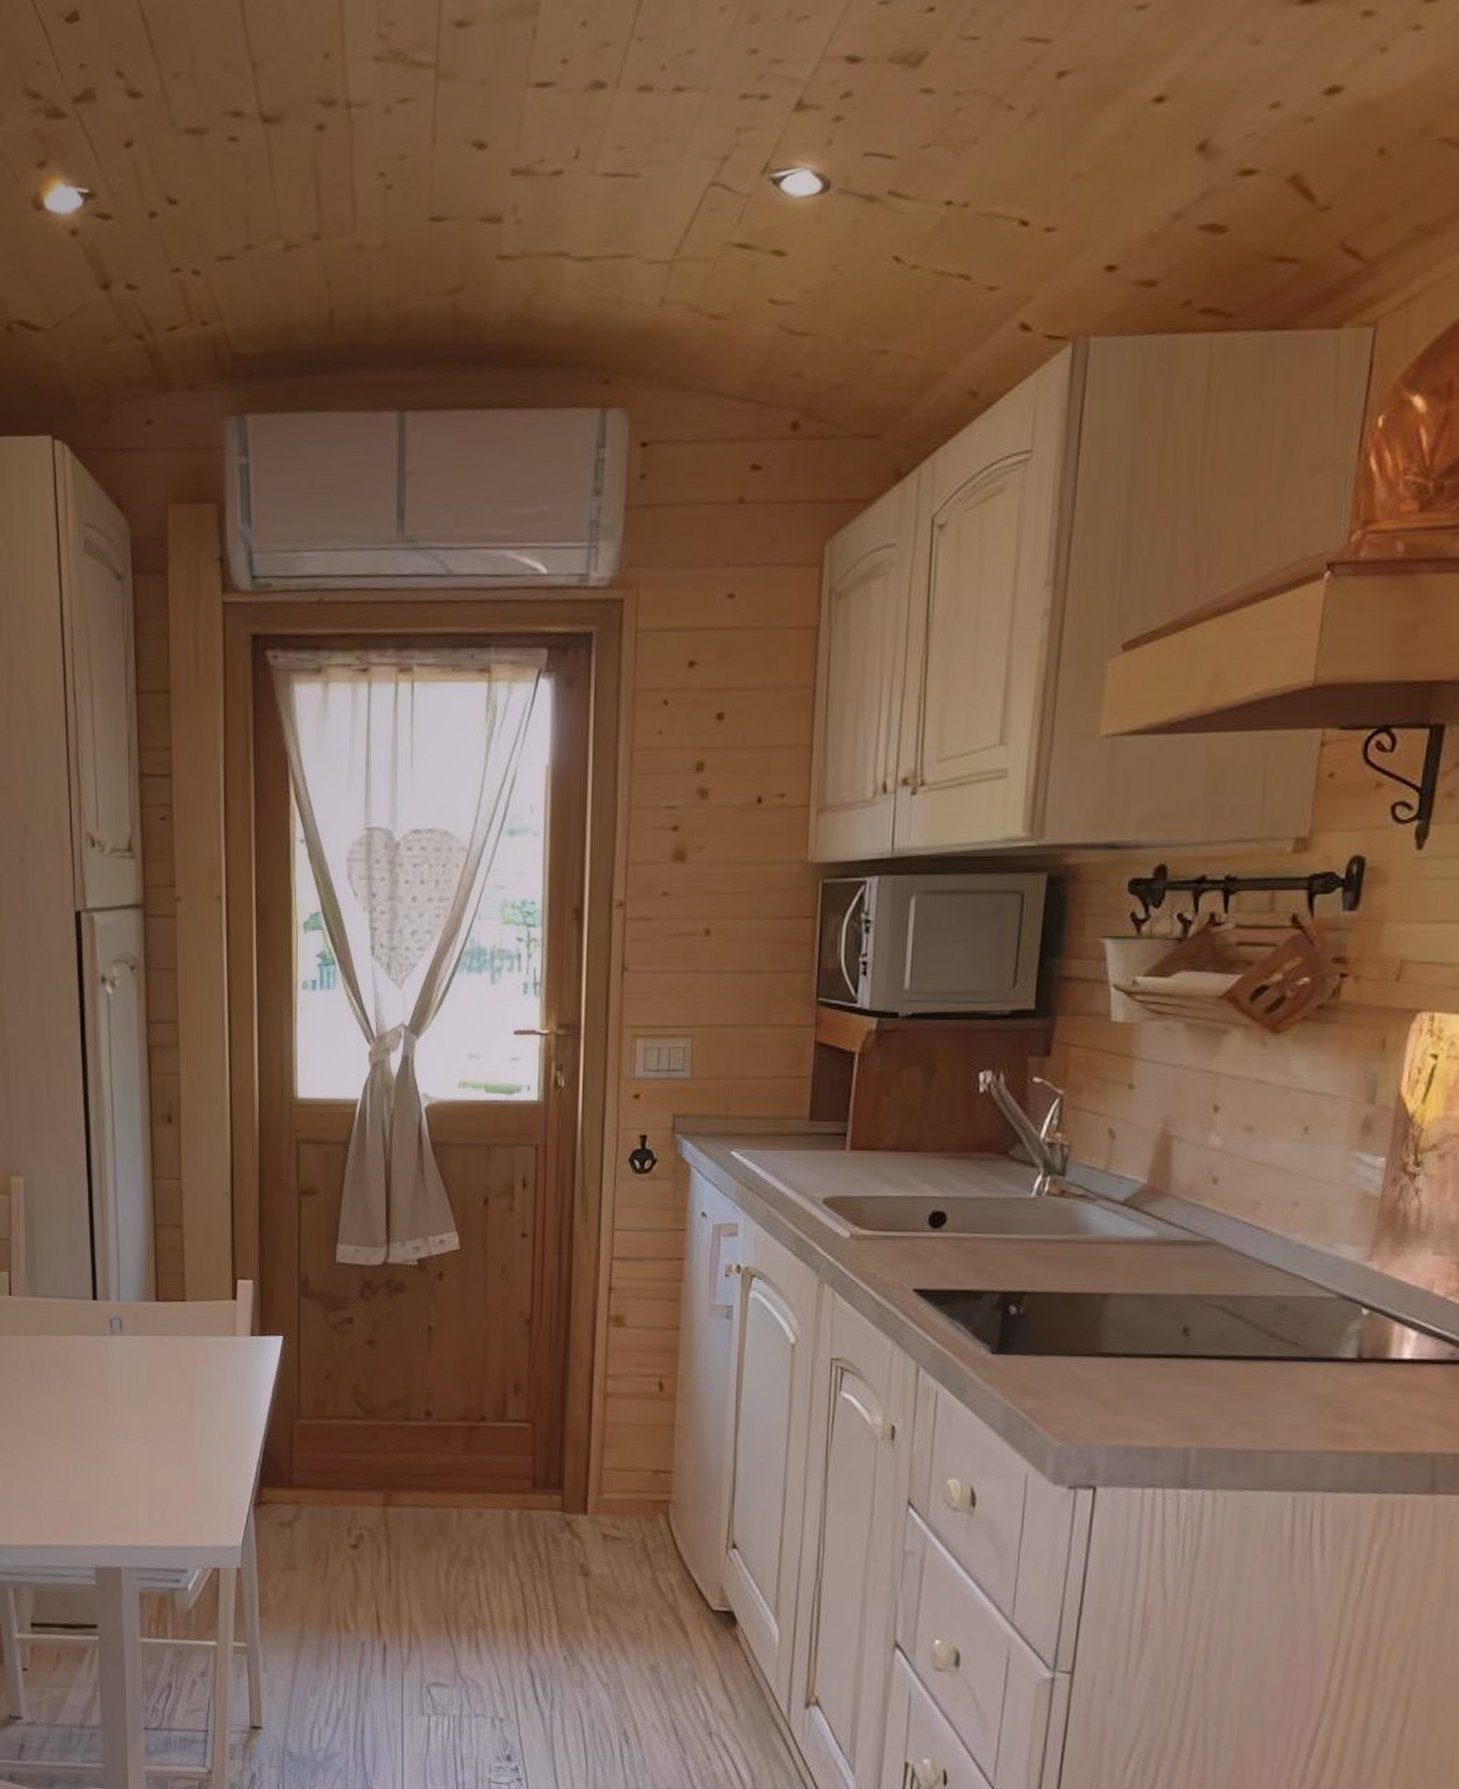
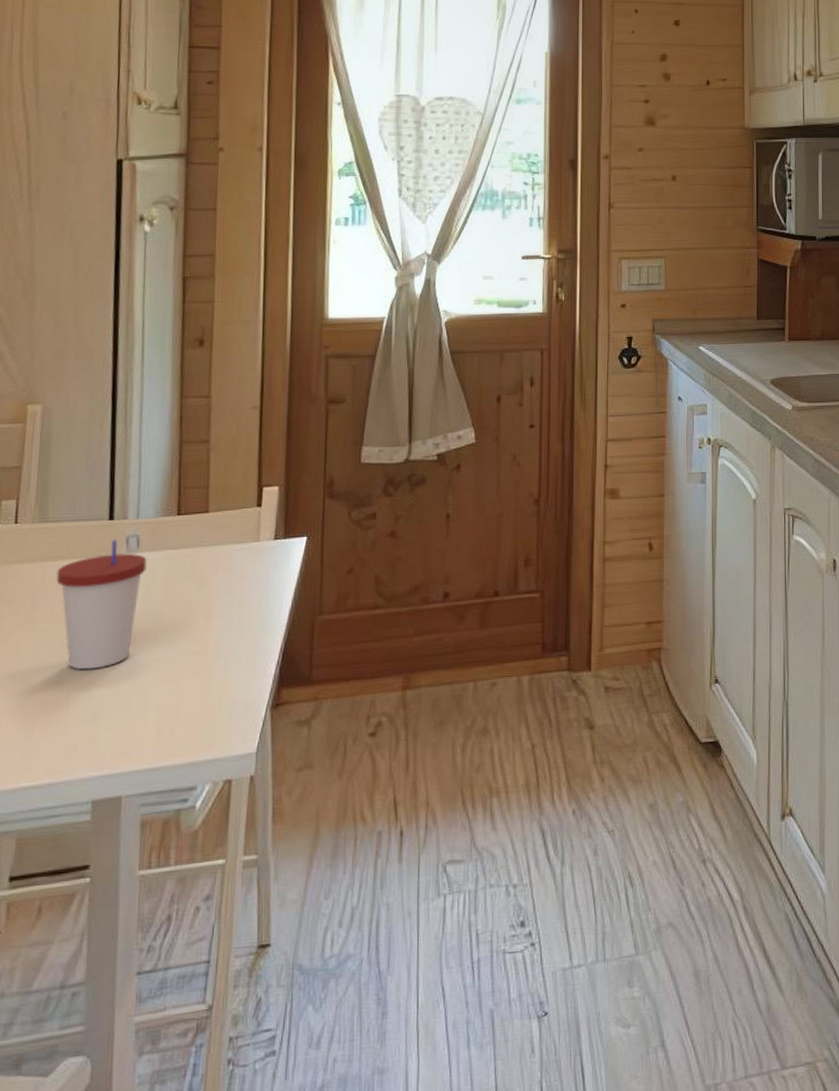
cup: none [49,1320,130,1445] -> present [56,539,147,670]

